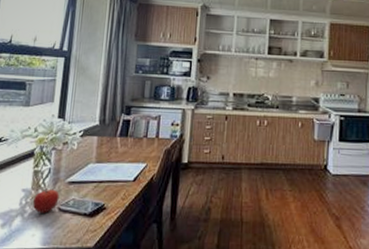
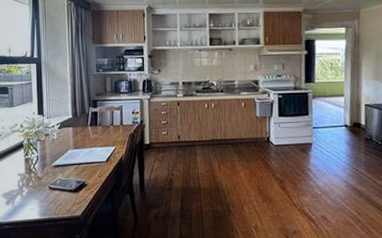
fruit: present [32,188,60,214] -> none [27,172,48,192]

